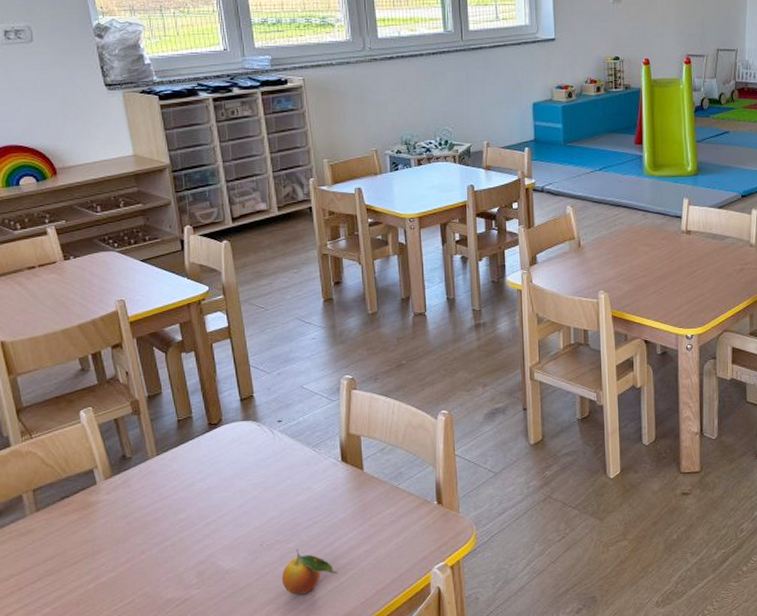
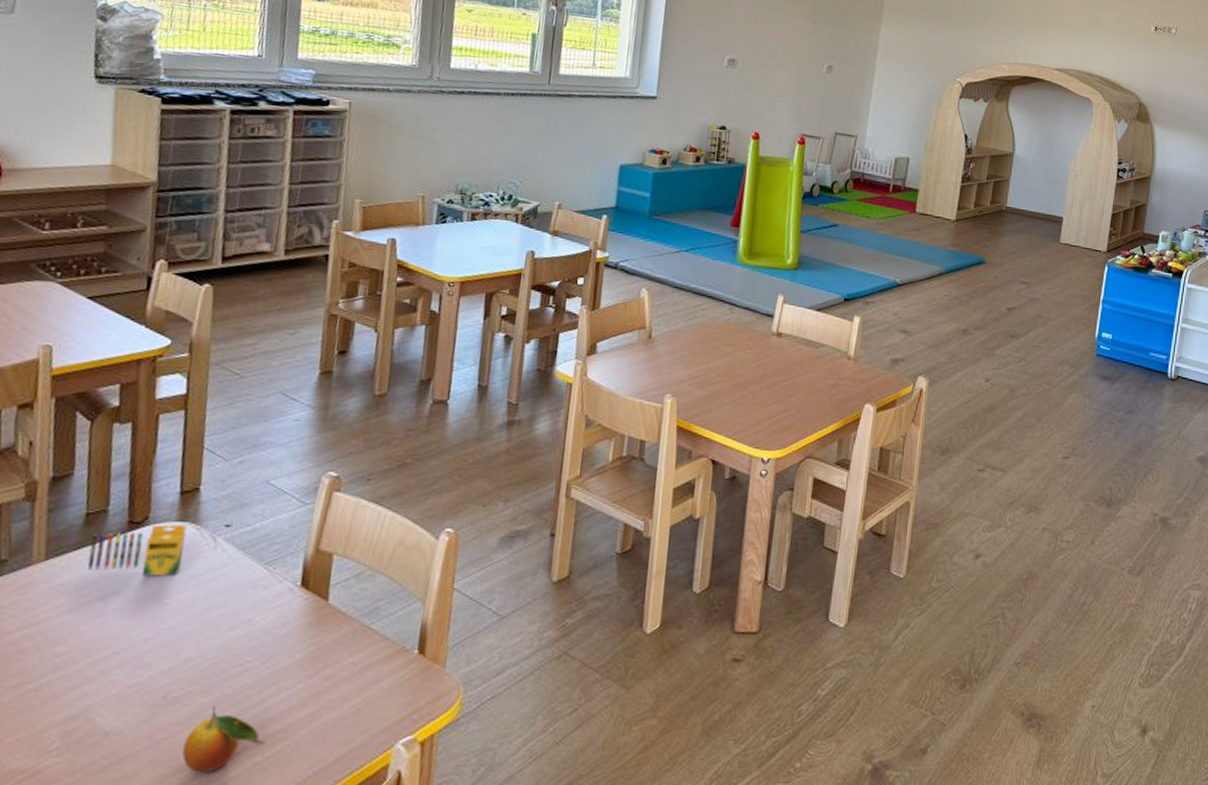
crayon: none [186,423,252,462] -> present [87,524,187,576]

